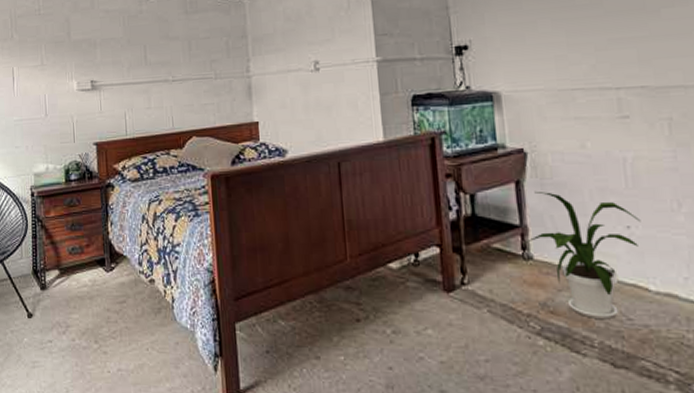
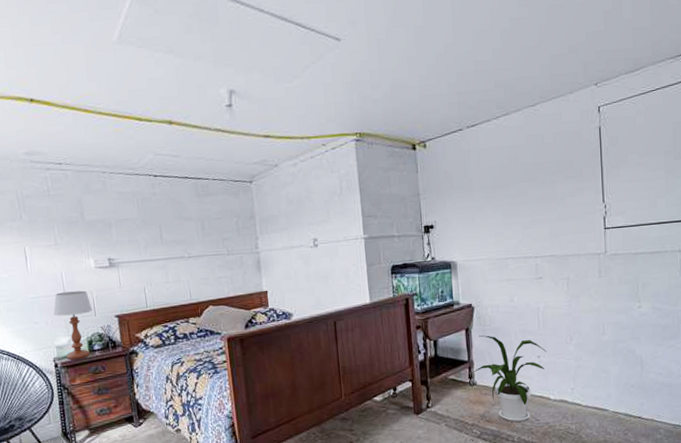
table lamp: none [34,114,72,190] -> present [53,290,93,361]

